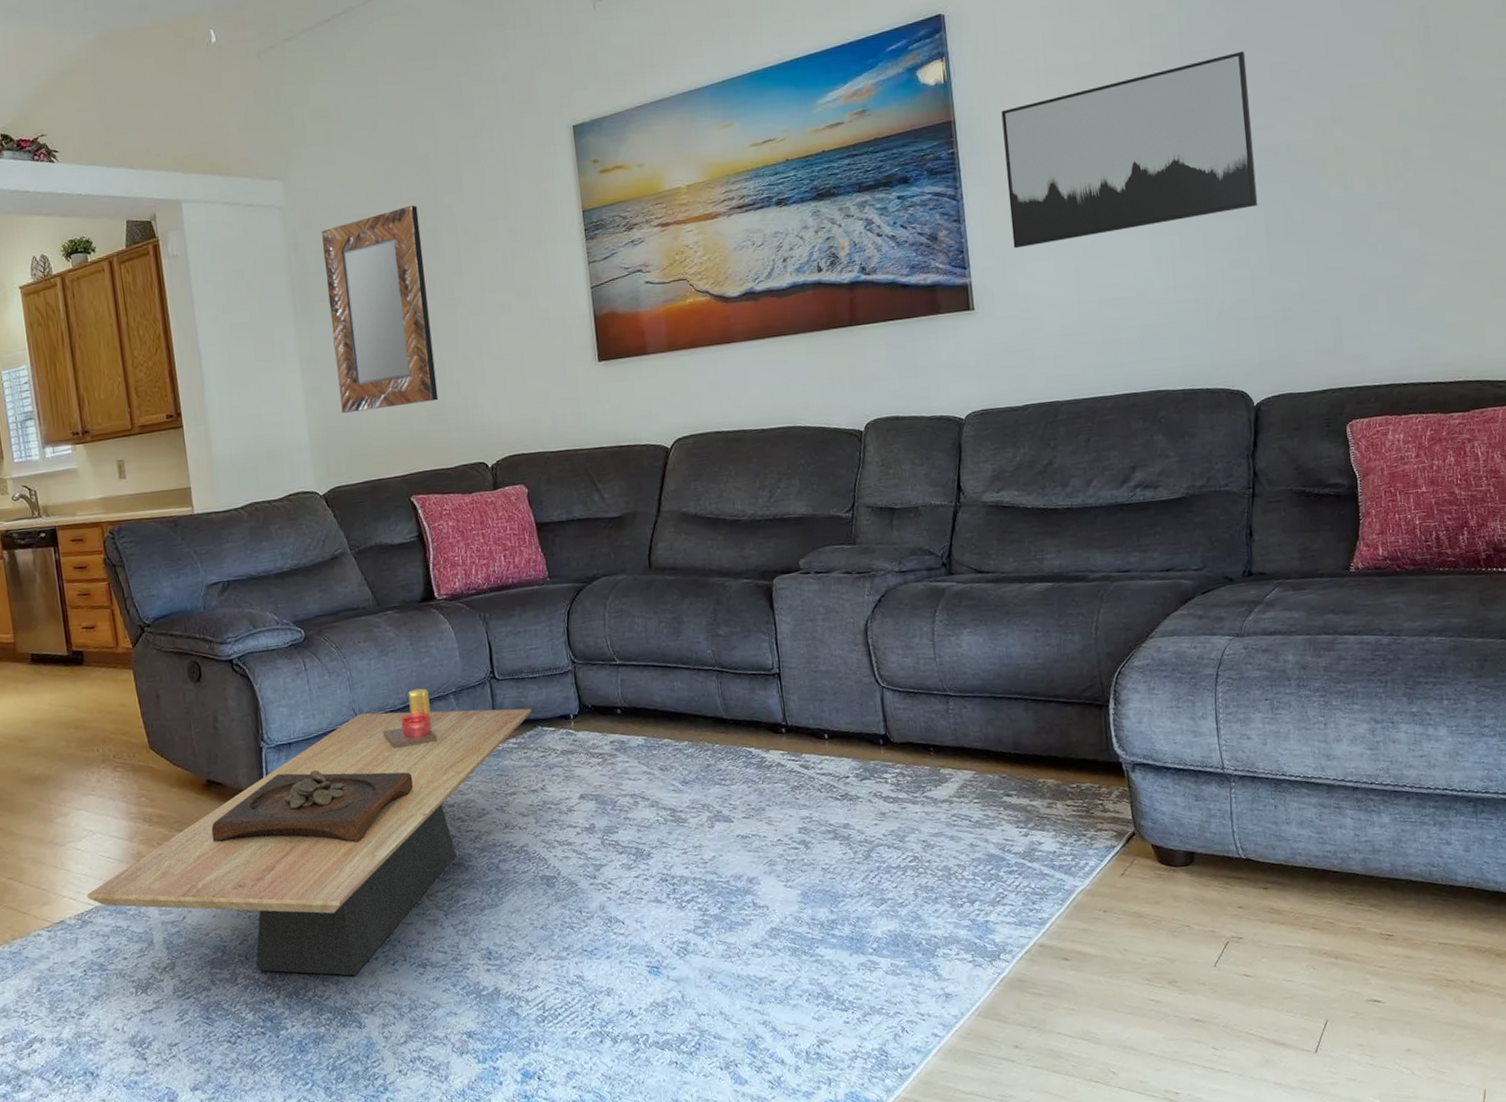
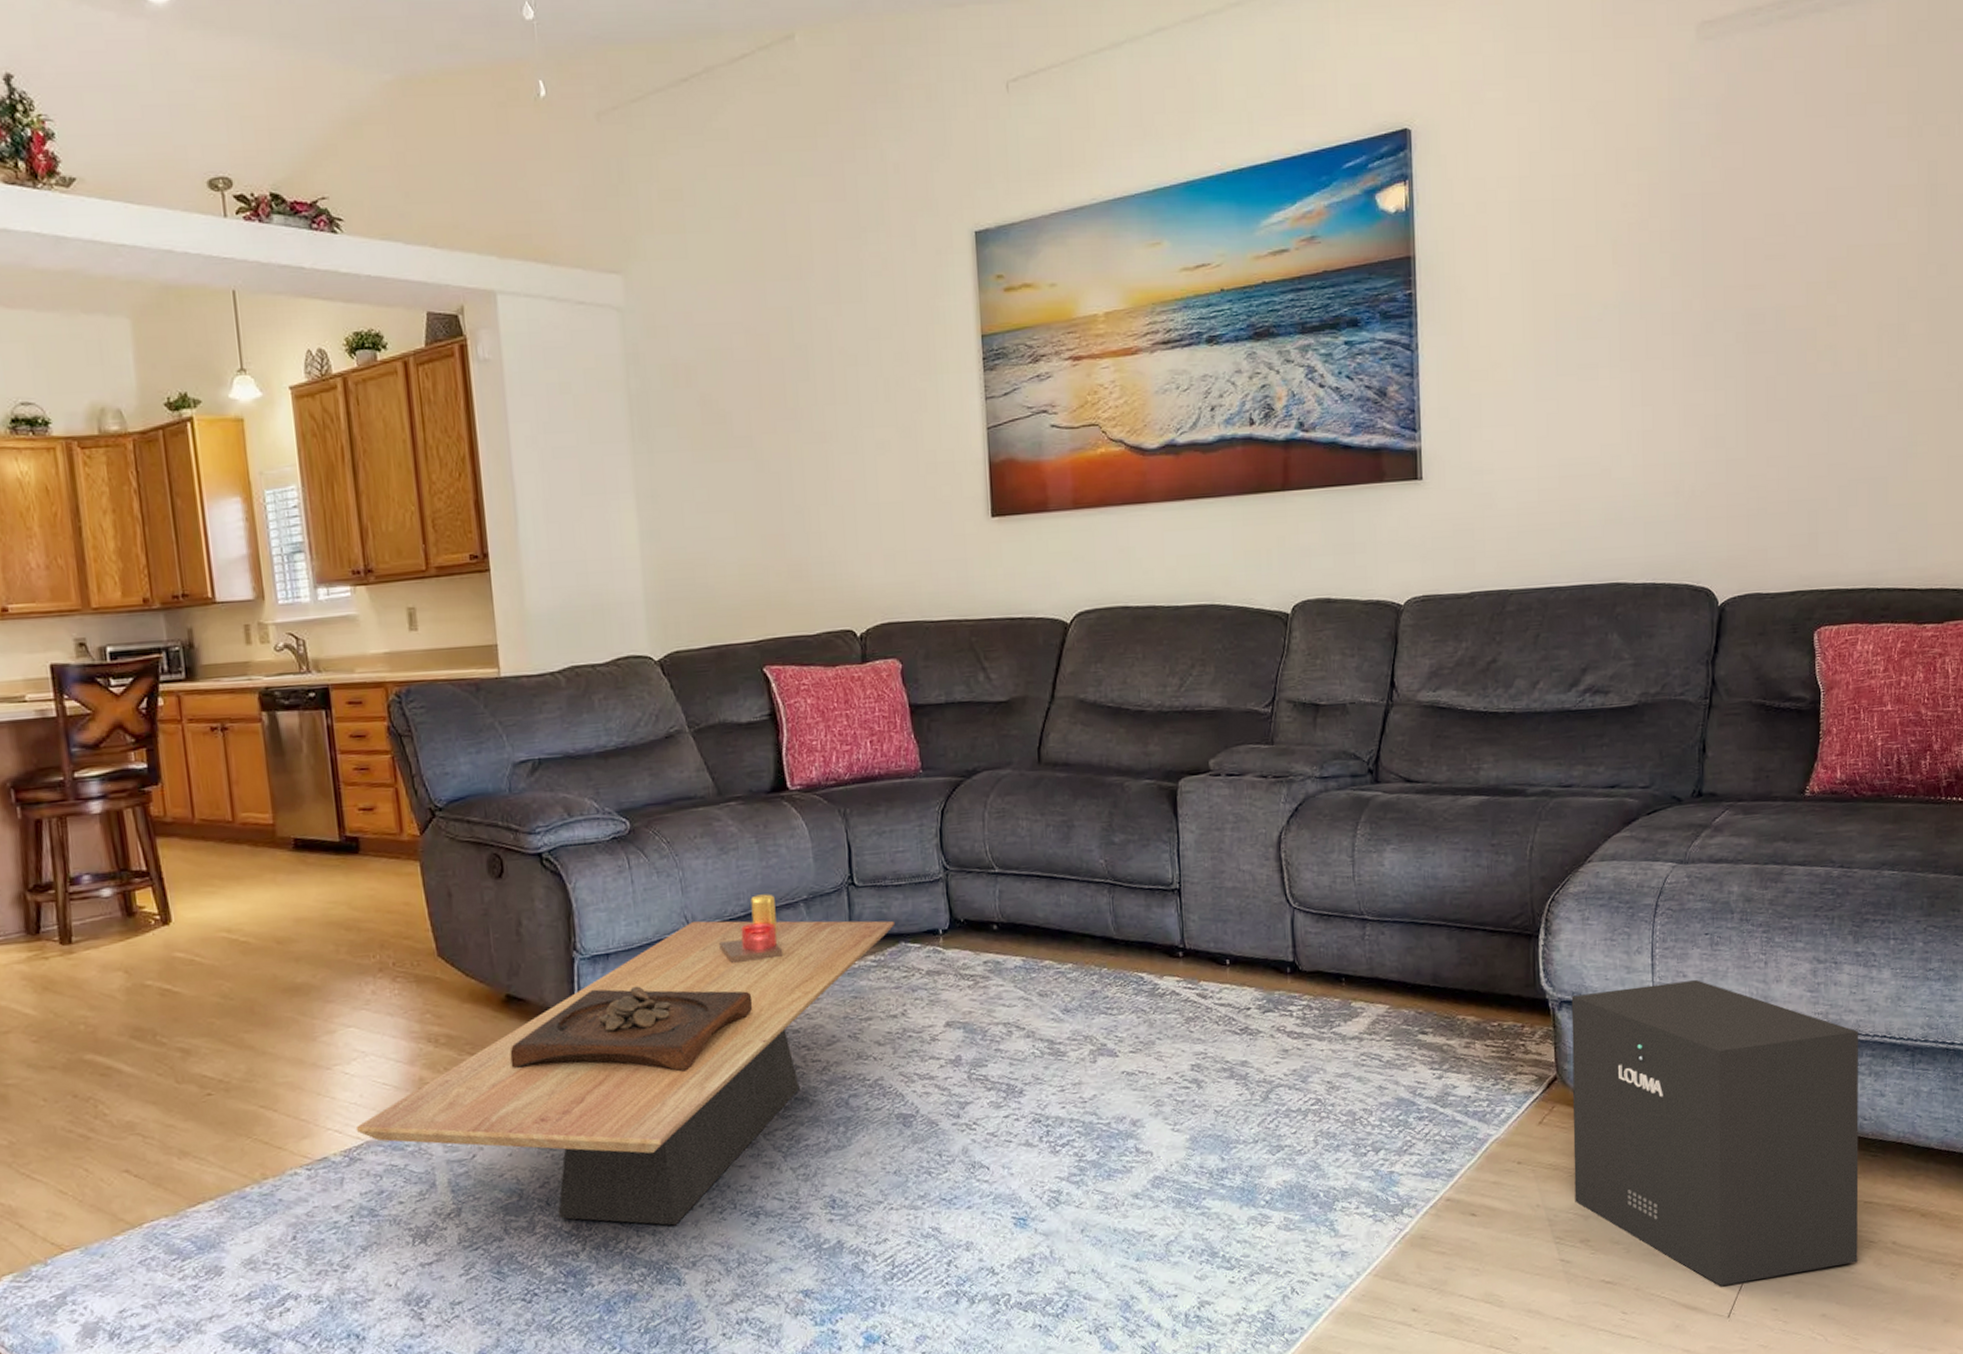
home mirror: present [321,205,439,413] -> none [668,315,801,563]
wall art: present [1001,51,1258,249] -> none [1467,197,1740,411]
speaker: none [1143,741,1438,1023] -> present [1571,980,1859,1286]

